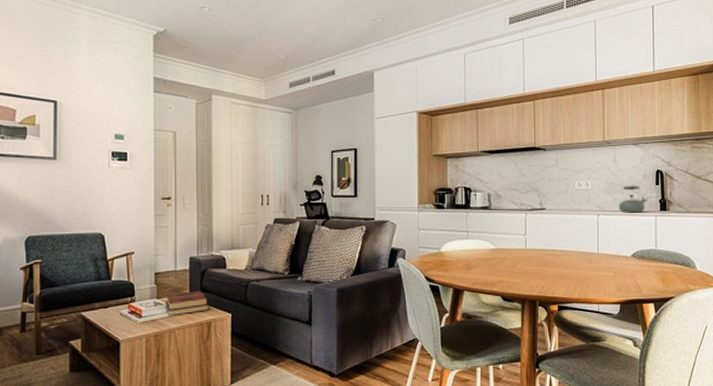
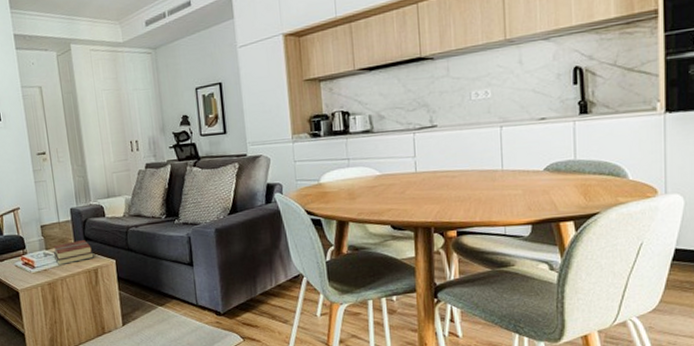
kettle: present [619,186,647,213] -> none [526,88,563,122]

